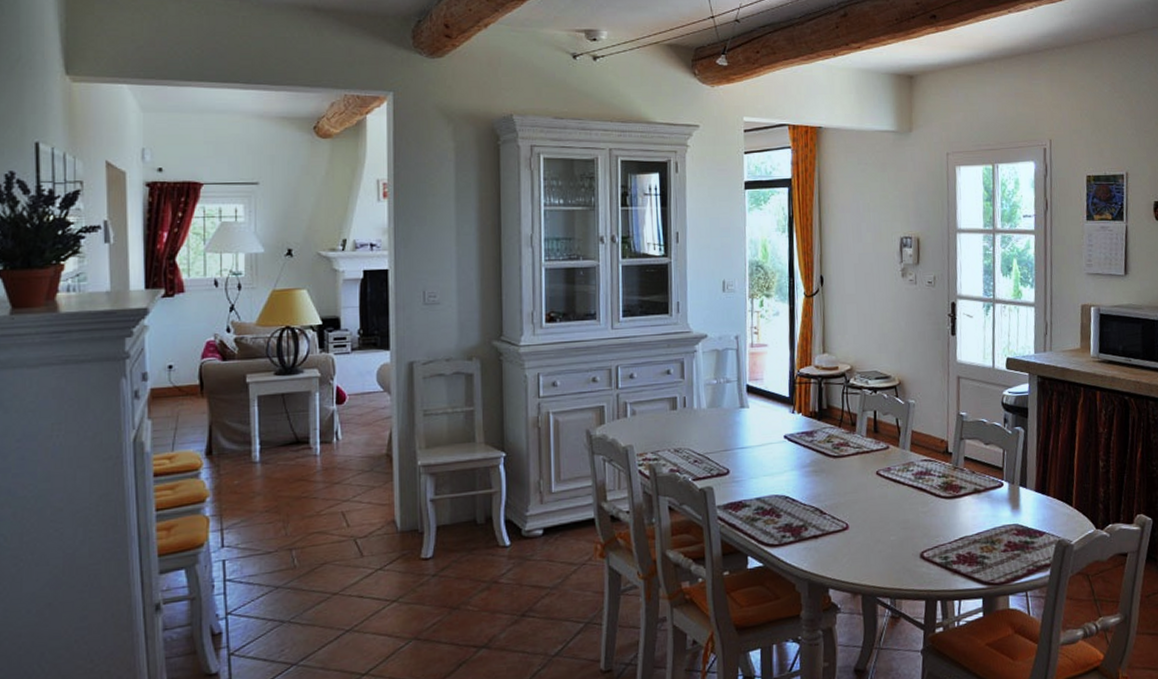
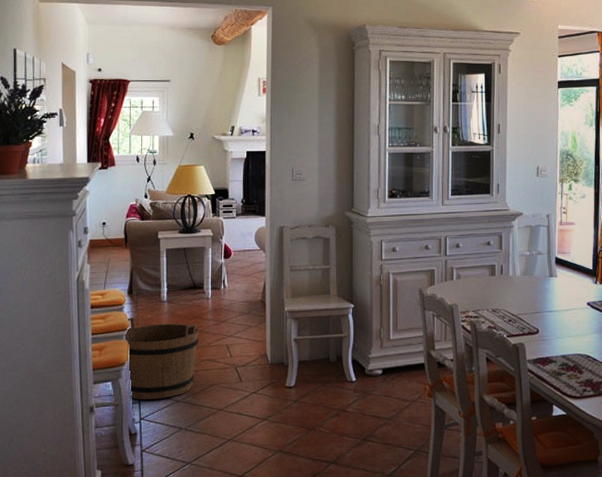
bucket: none [203,484,305,590] -> present [125,317,199,399]

